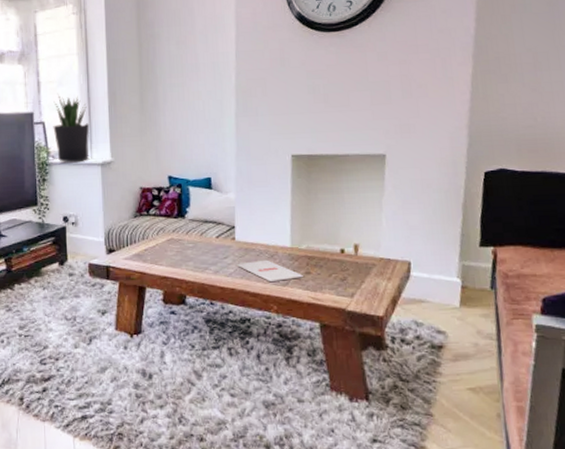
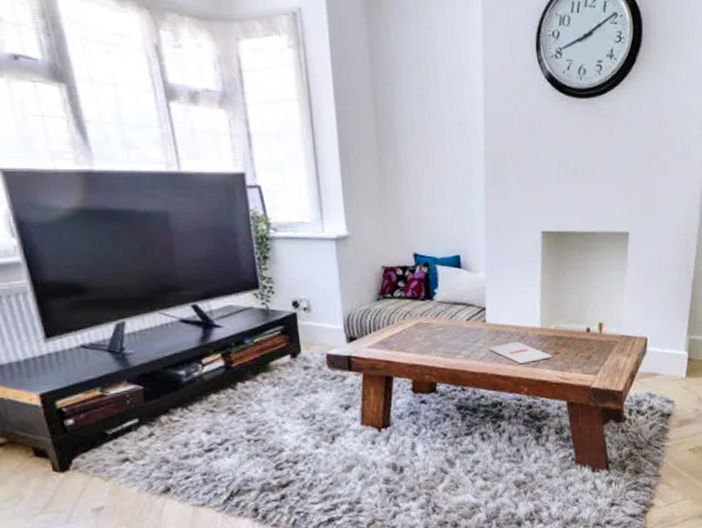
planter: present [53,94,90,162] -> none [270,151,320,236]

